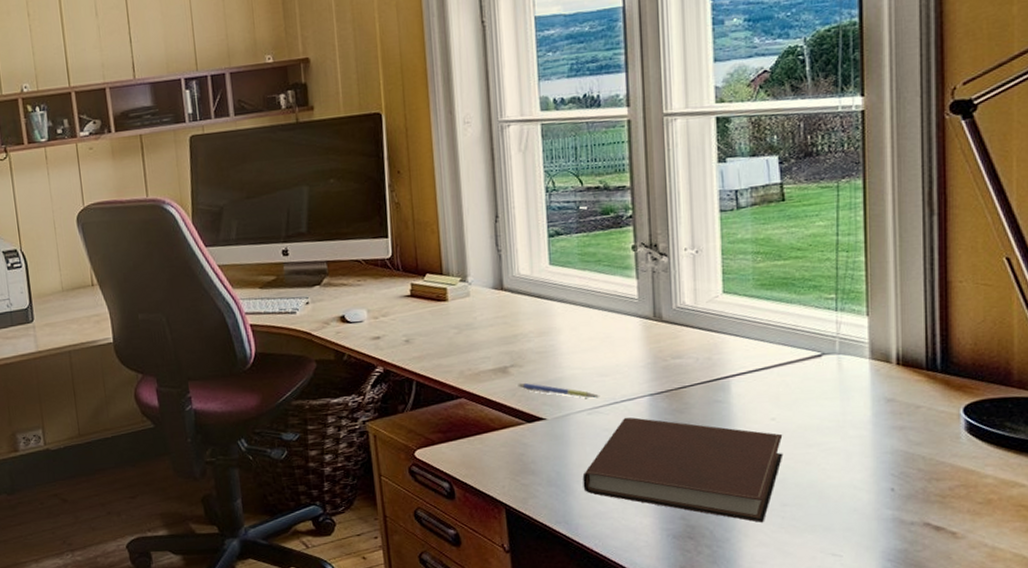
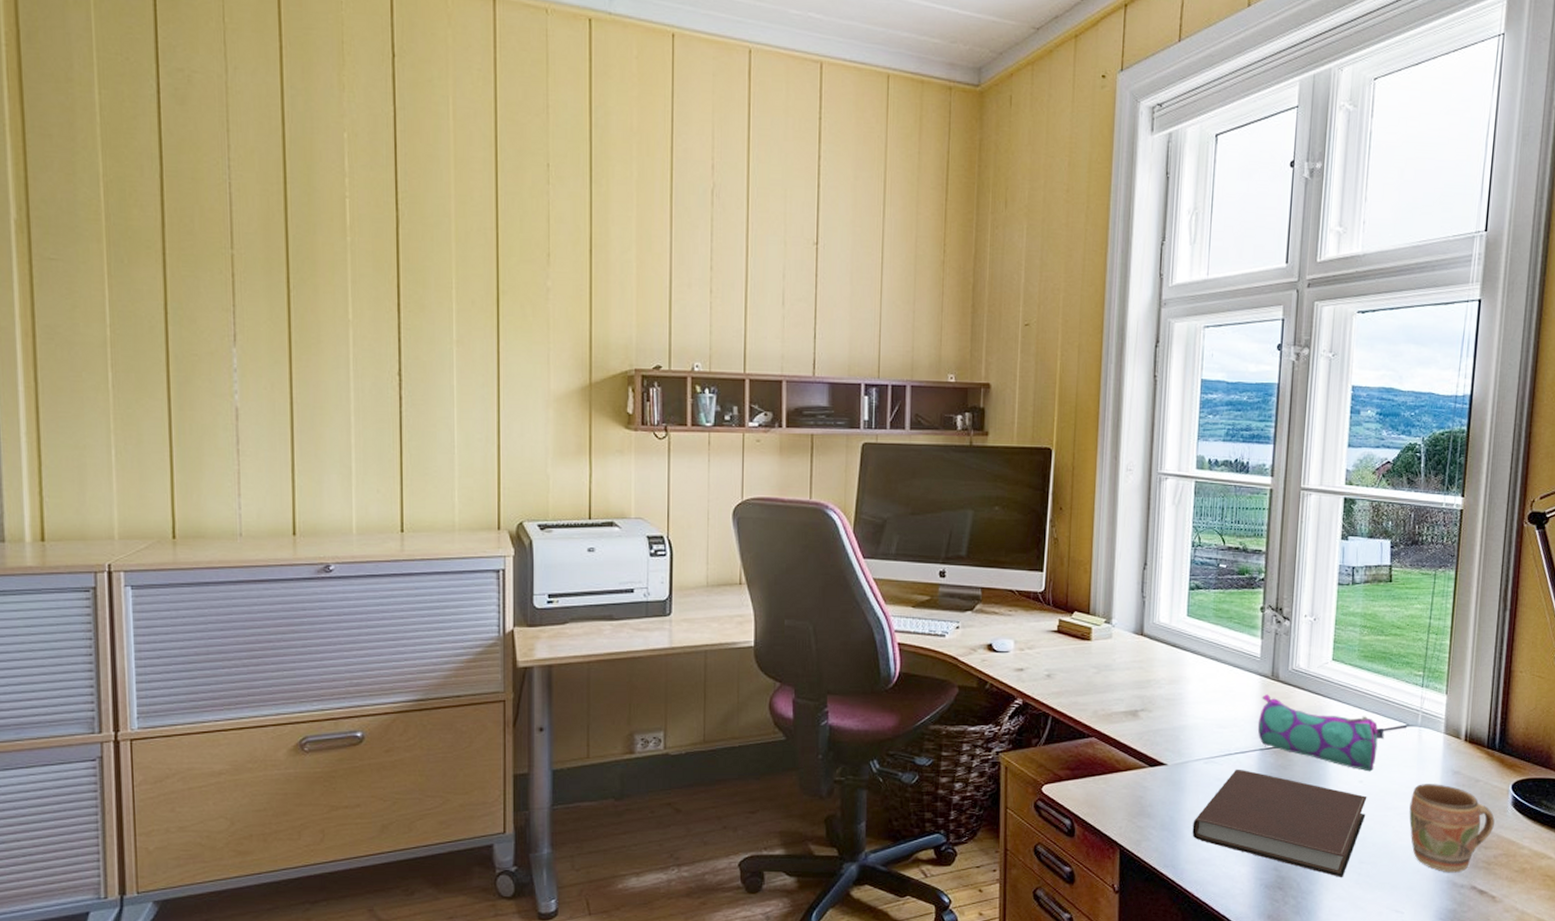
pen: present [518,382,600,399] -> none [1145,727,1217,749]
pencil case: none [643,336,796,408] -> present [1257,694,1385,772]
mug: none [836,414,945,510] -> present [1409,784,1495,873]

